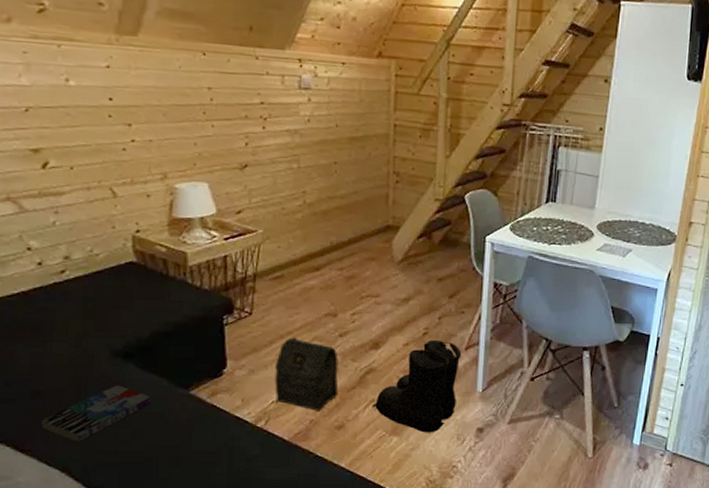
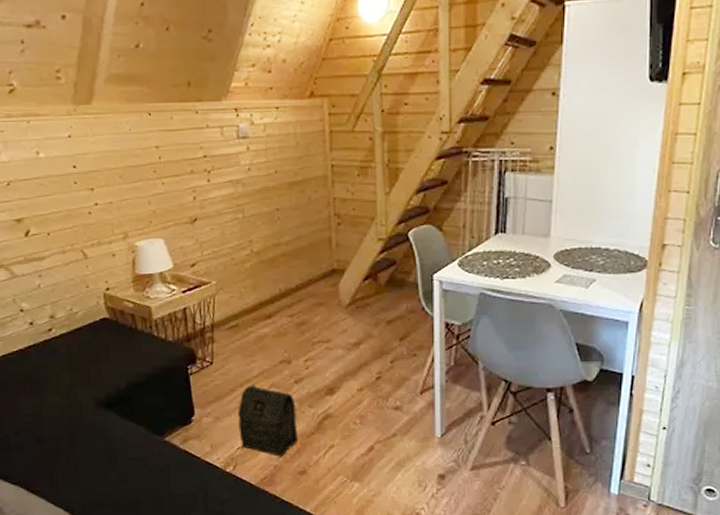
book: present [41,385,152,442] -> none [45,433,133,484]
boots: present [372,339,462,433] -> none [332,383,417,479]

